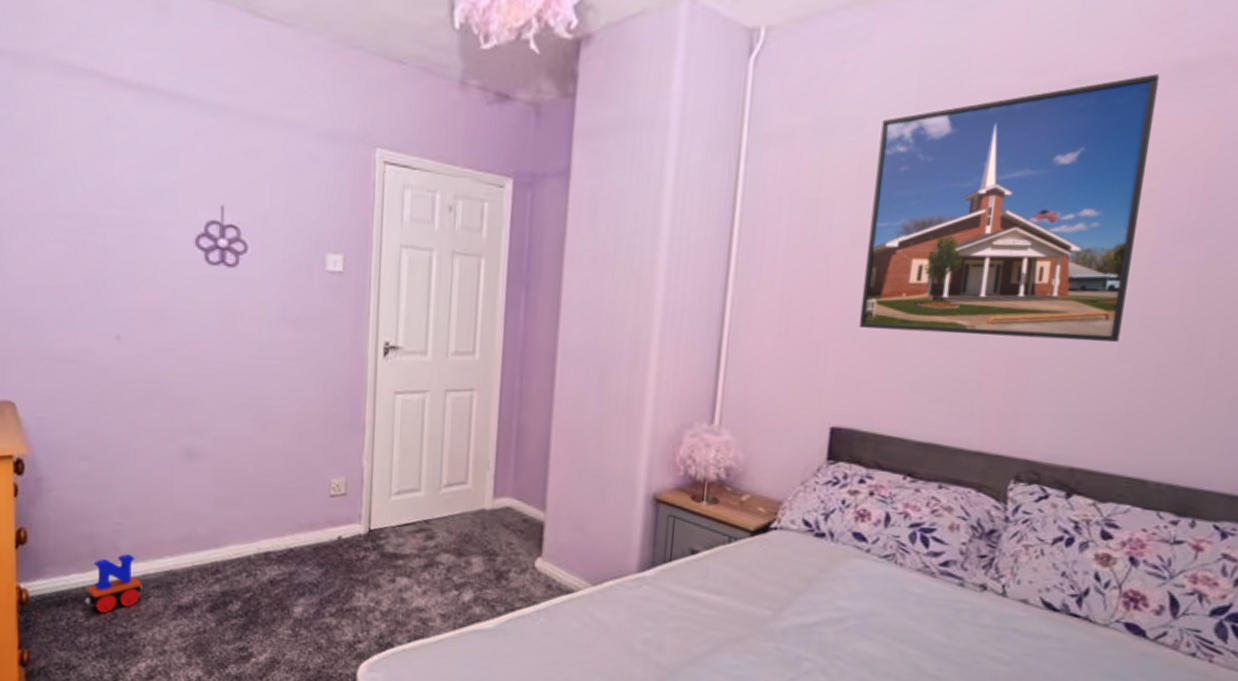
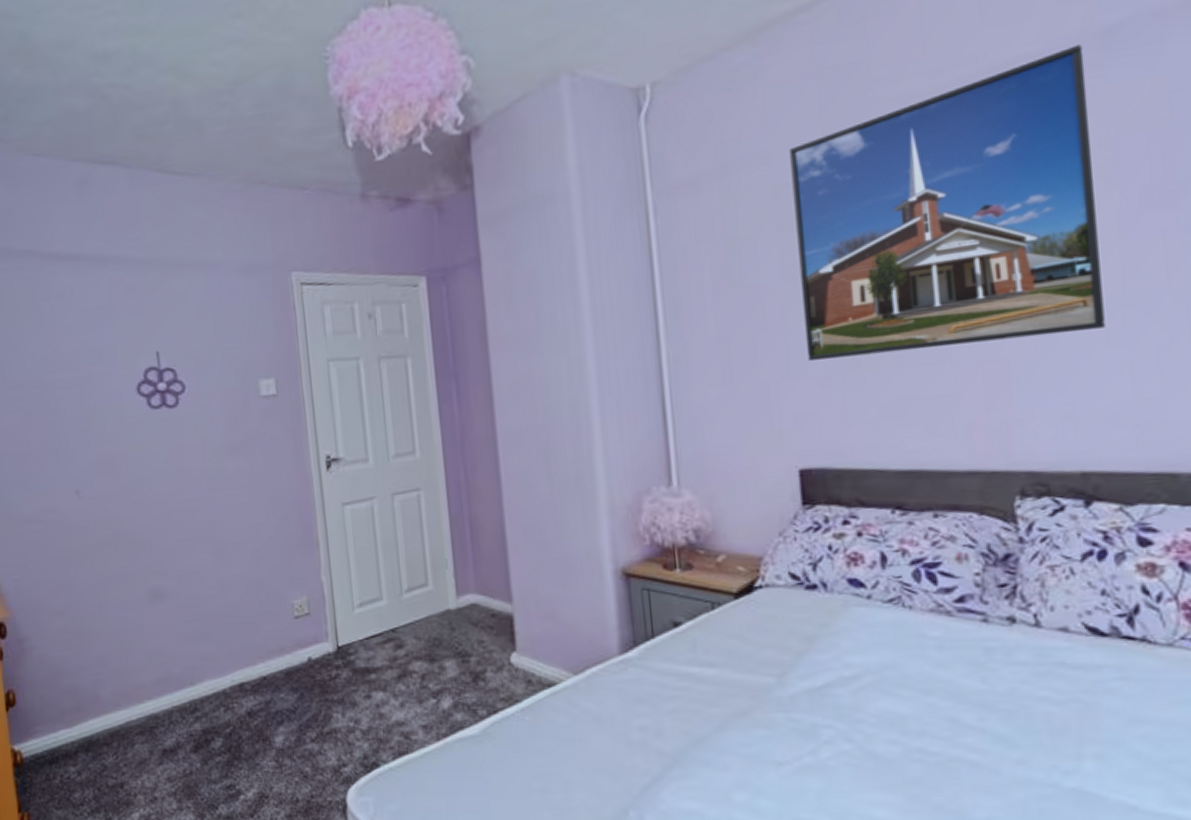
toy train: present [85,554,142,614] -> none [75,703,127,767]

